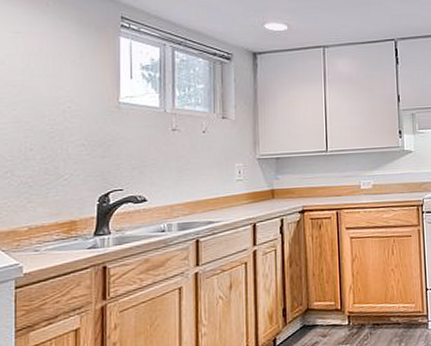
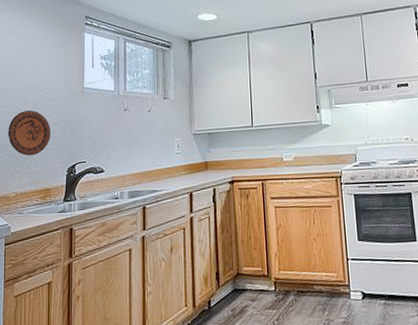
decorative plate: none [16,127,75,183] -> present [8,110,51,156]

